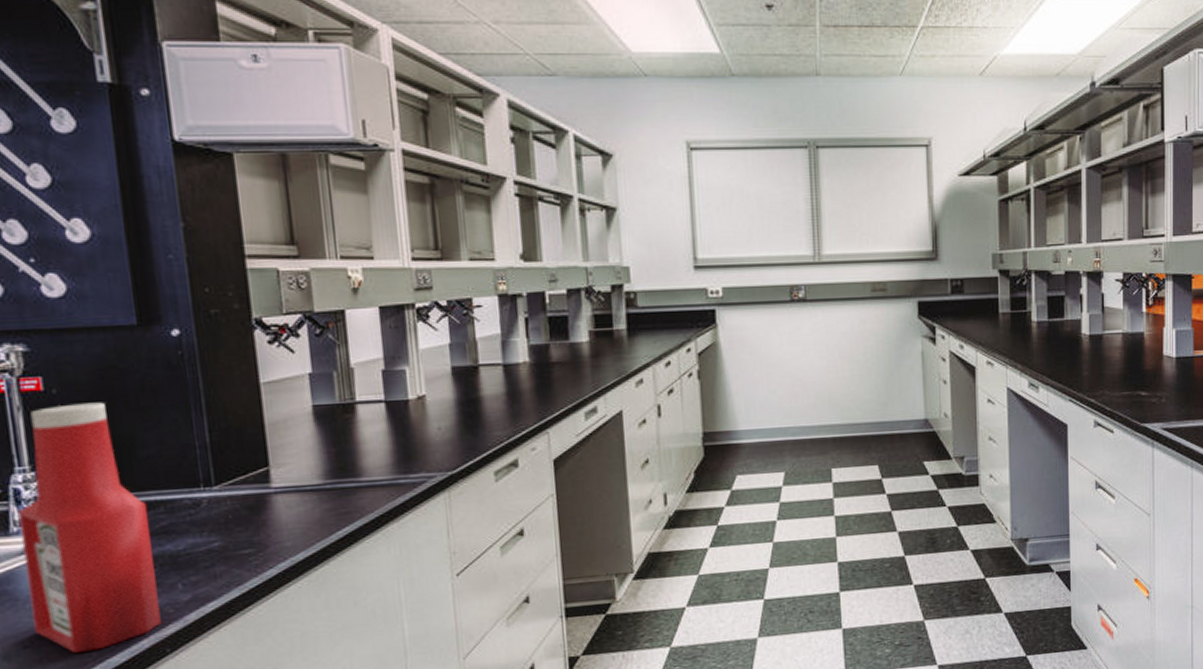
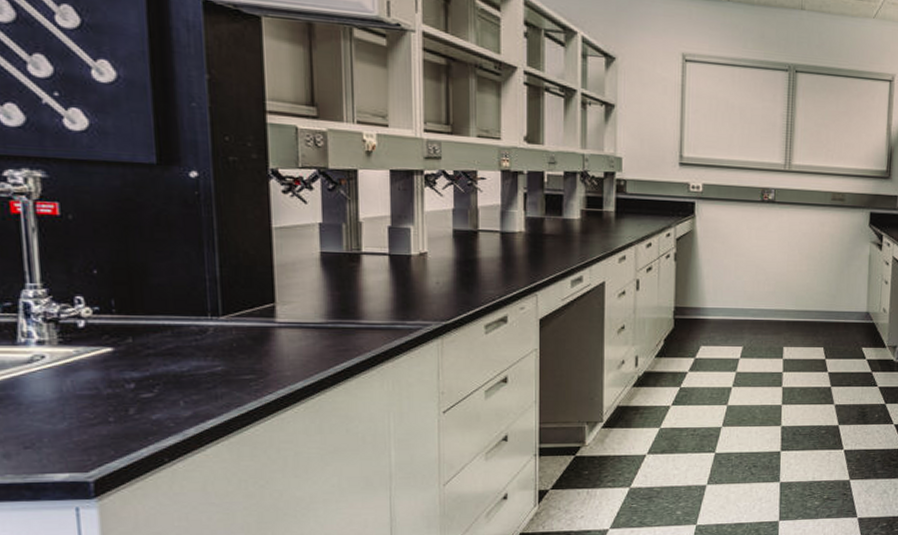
ketchup bottle: present [17,402,161,654] -> none [26,230,161,457]

